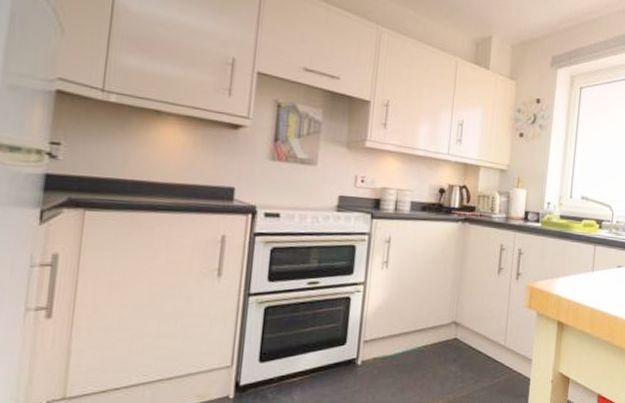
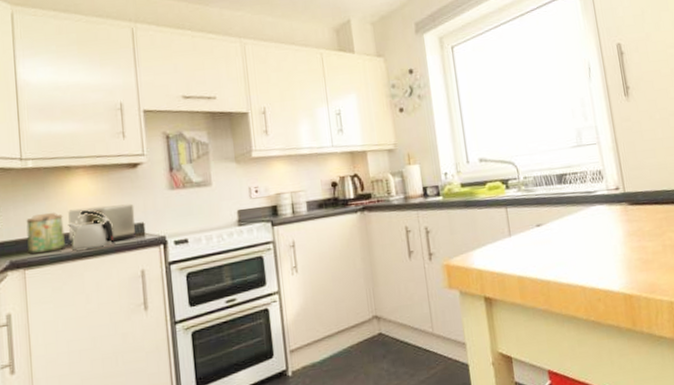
canister: none [93,153,142,198] -> present [26,212,65,254]
toaster: none [144,157,227,201] -> present [68,203,136,244]
kettle: none [145,161,199,204] -> present [68,210,114,252]

